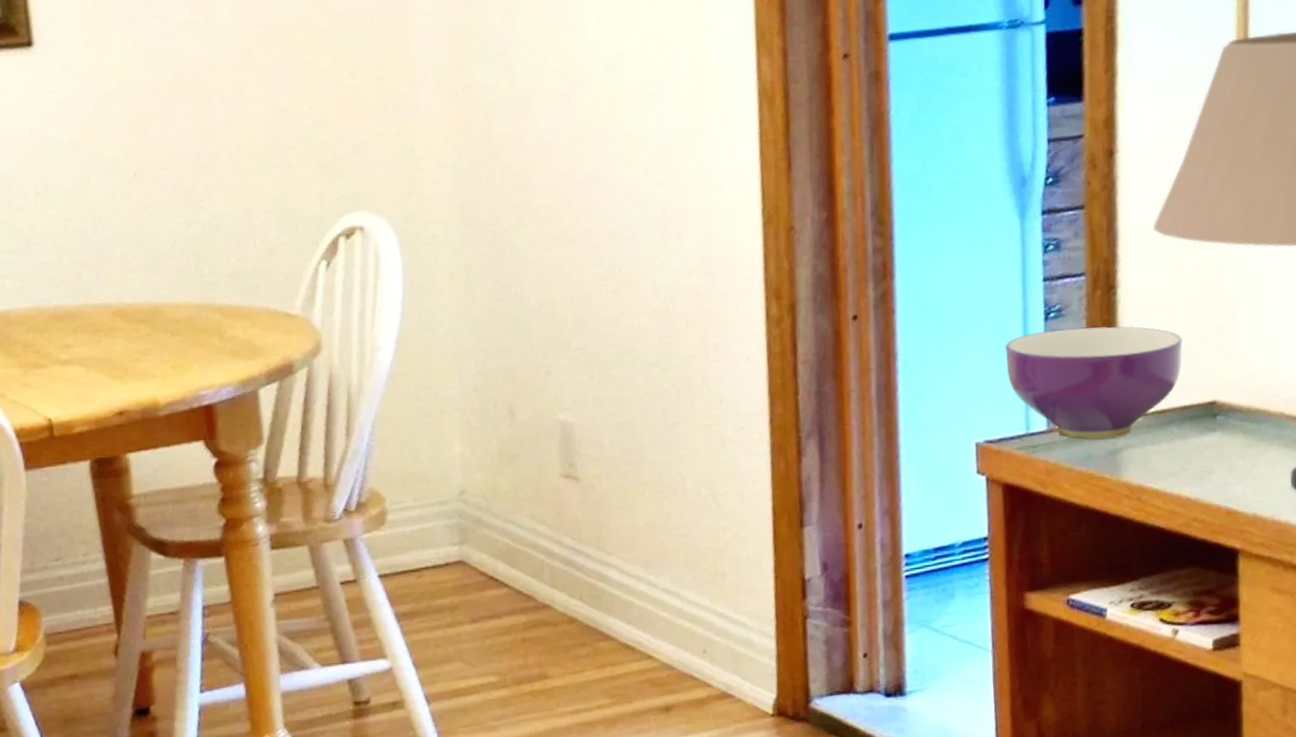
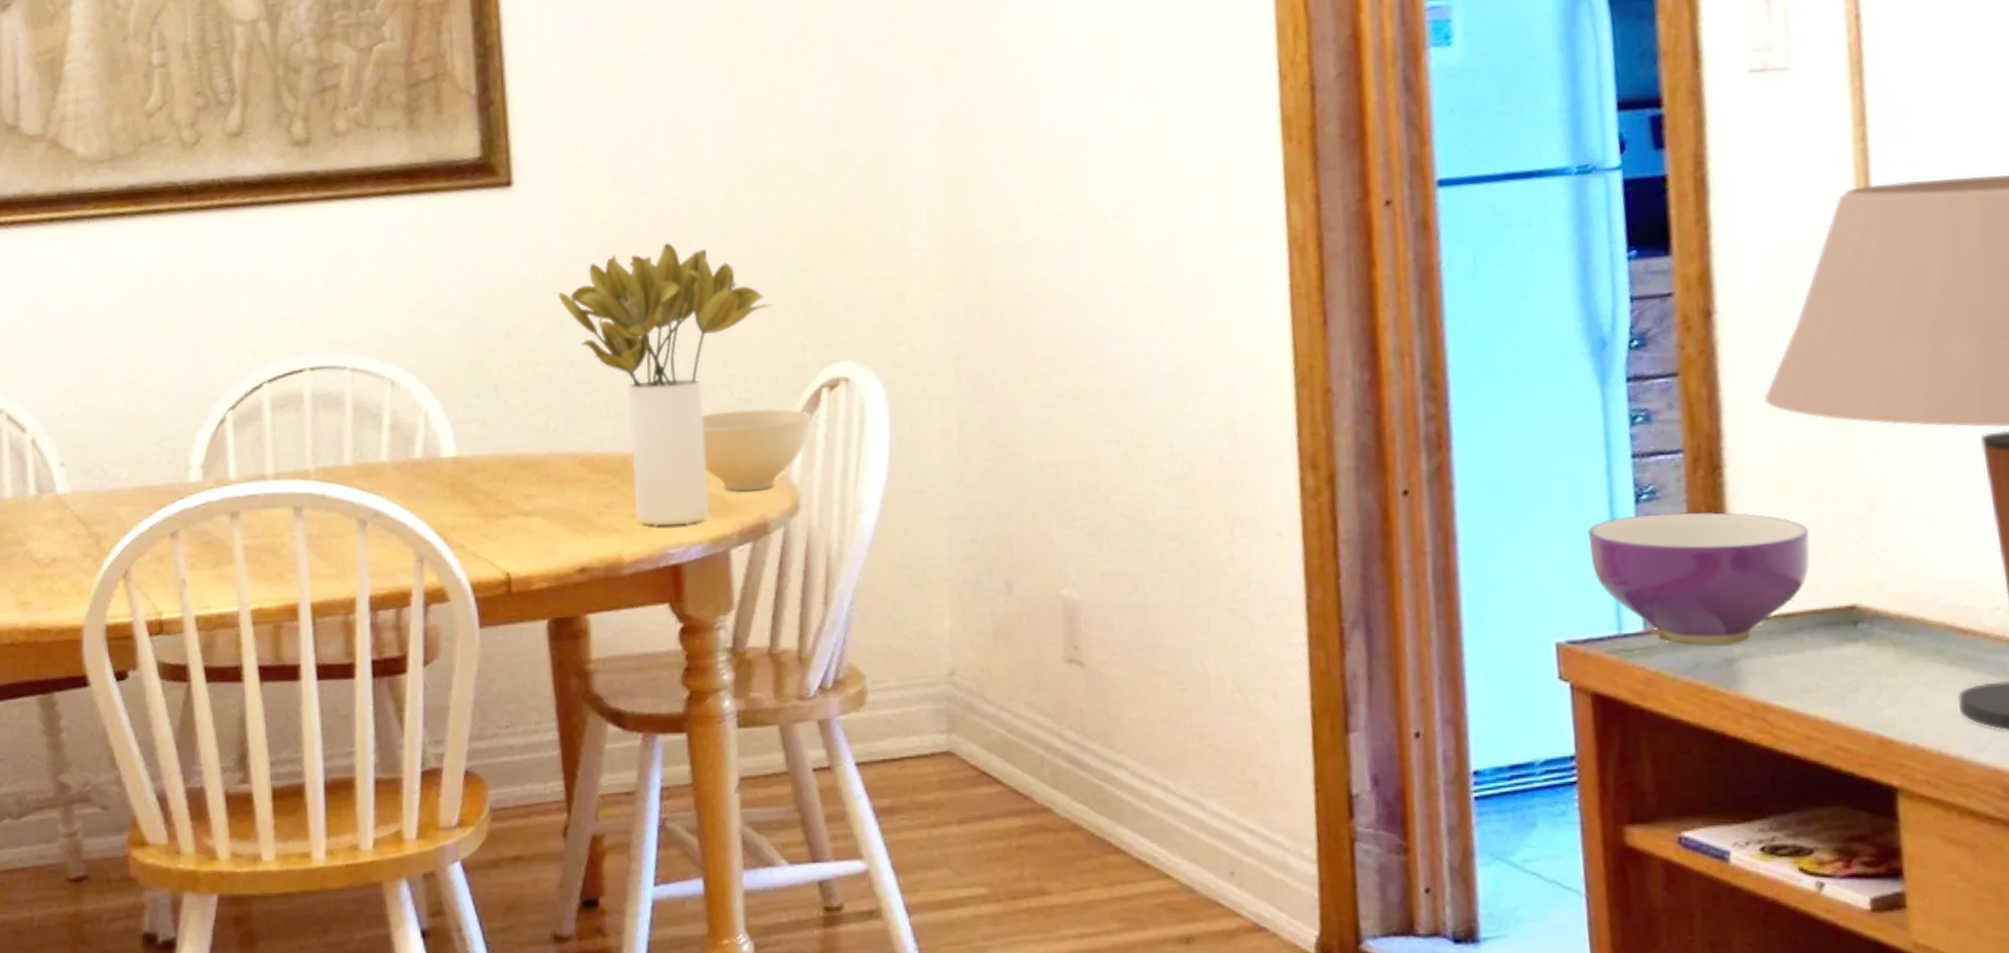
flower bouquet: none [83,100,292,370] -> present [557,242,774,526]
bowl: none [227,257,332,336] -> present [702,409,813,492]

